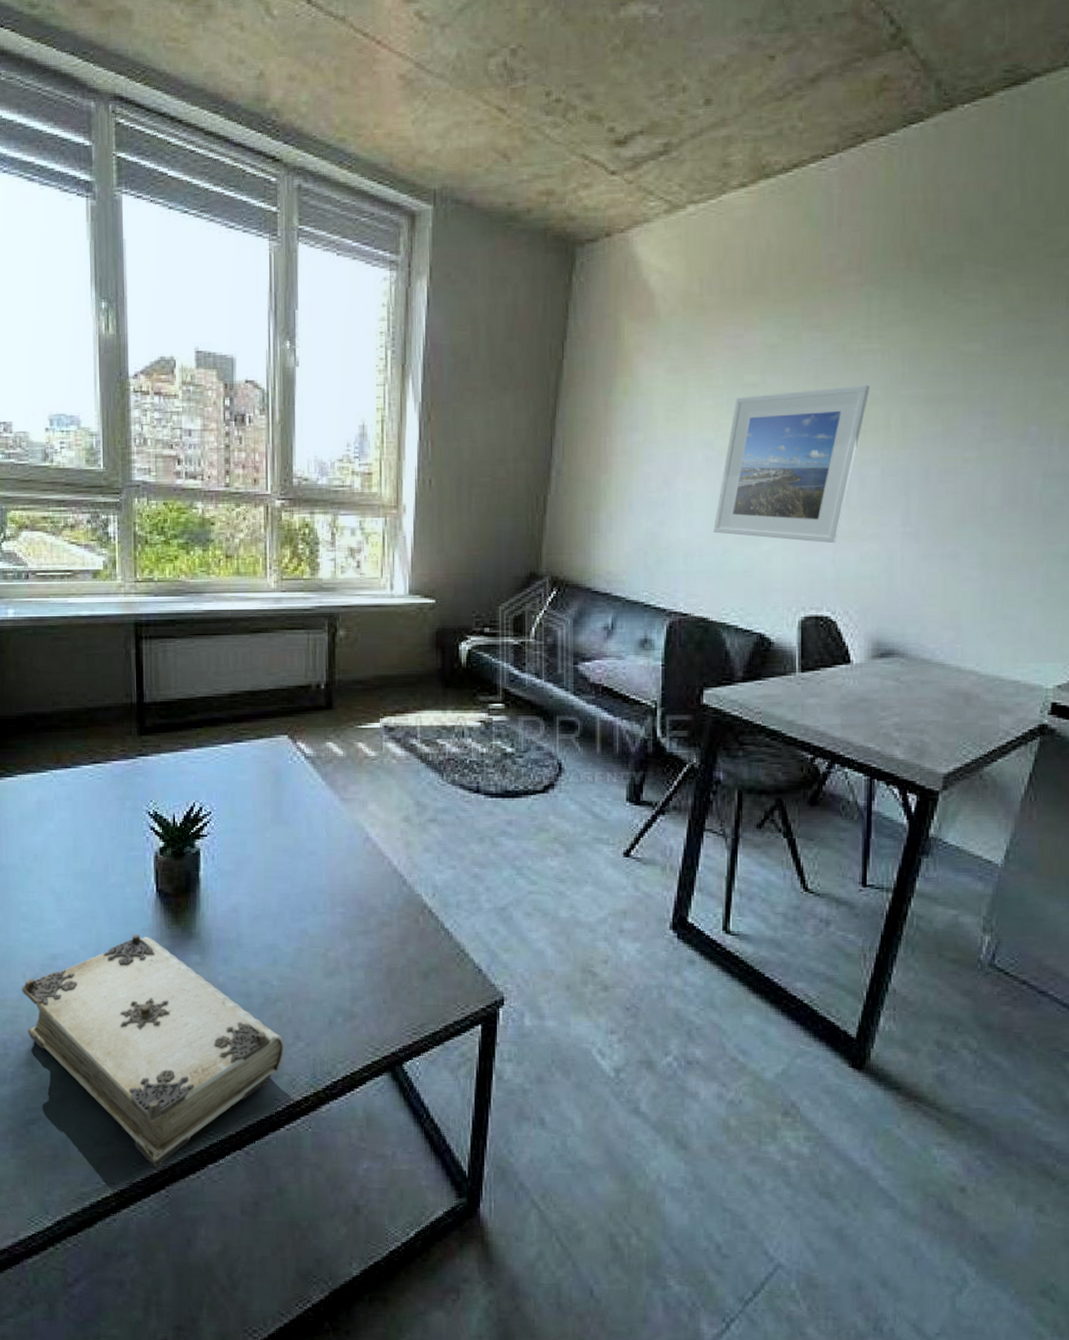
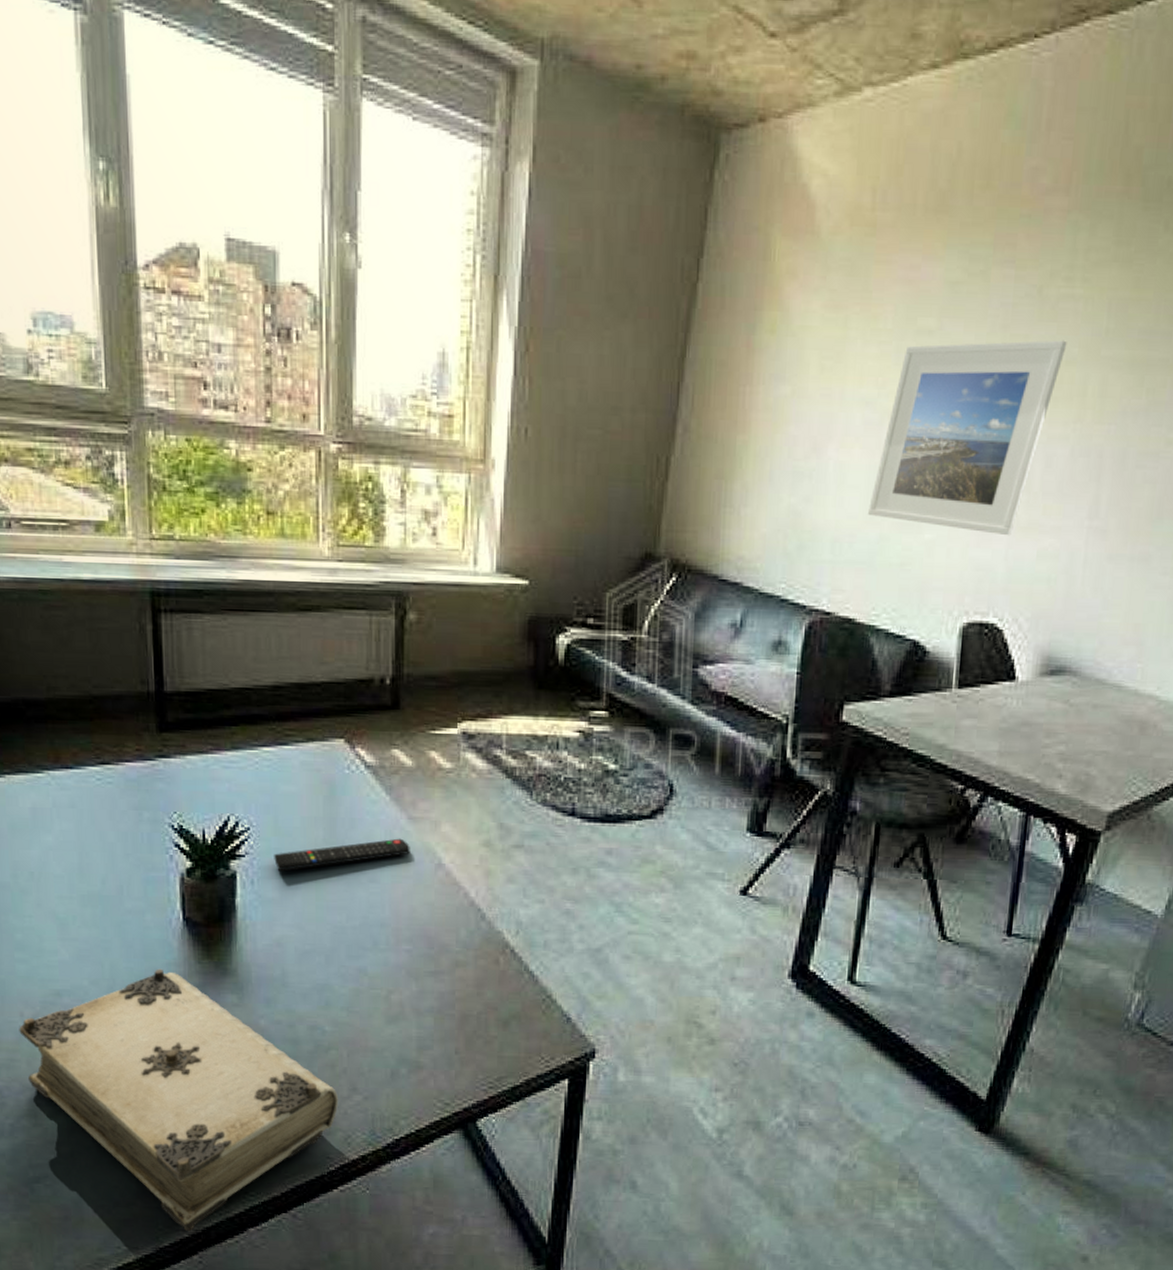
remote control: none [231,817,343,848] -> present [274,838,410,872]

